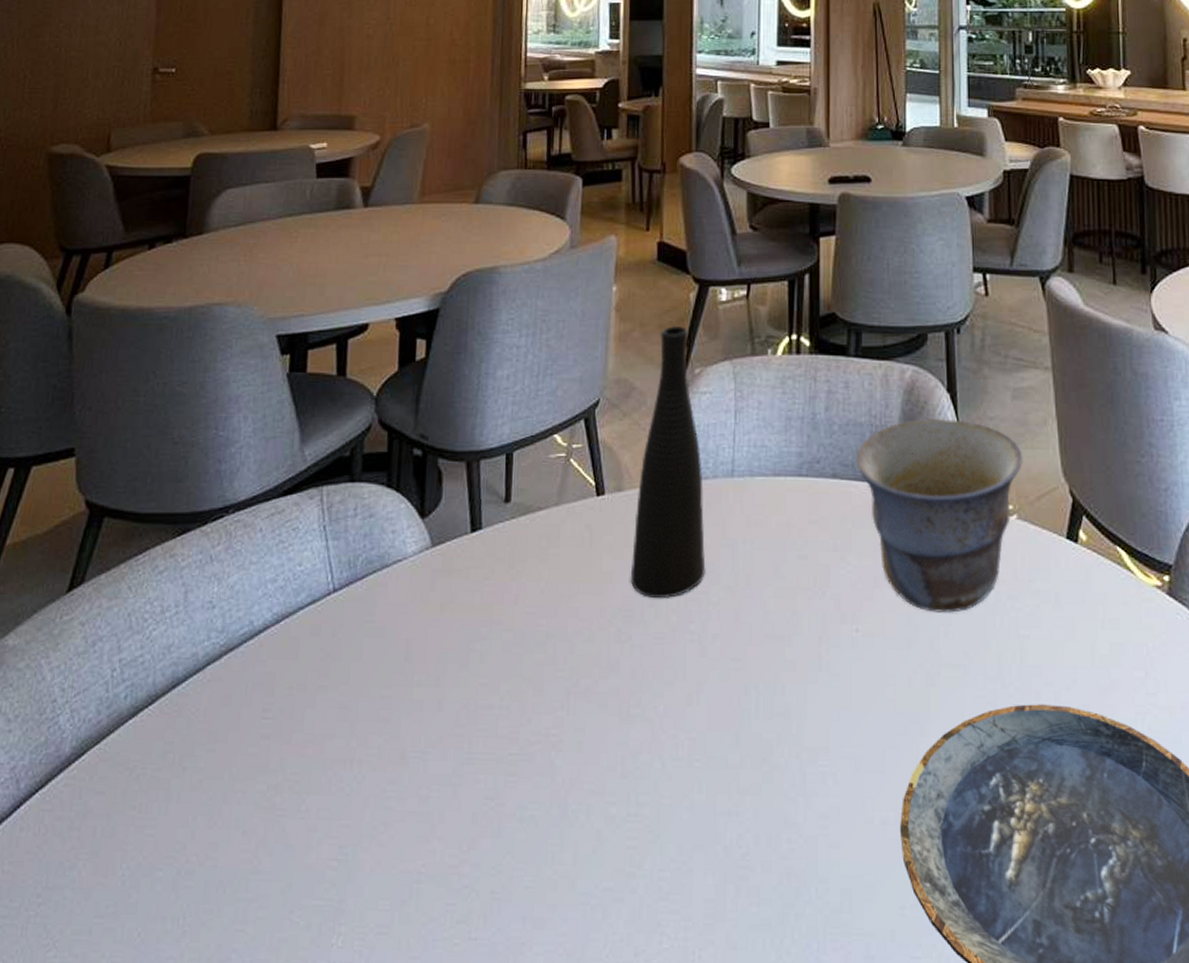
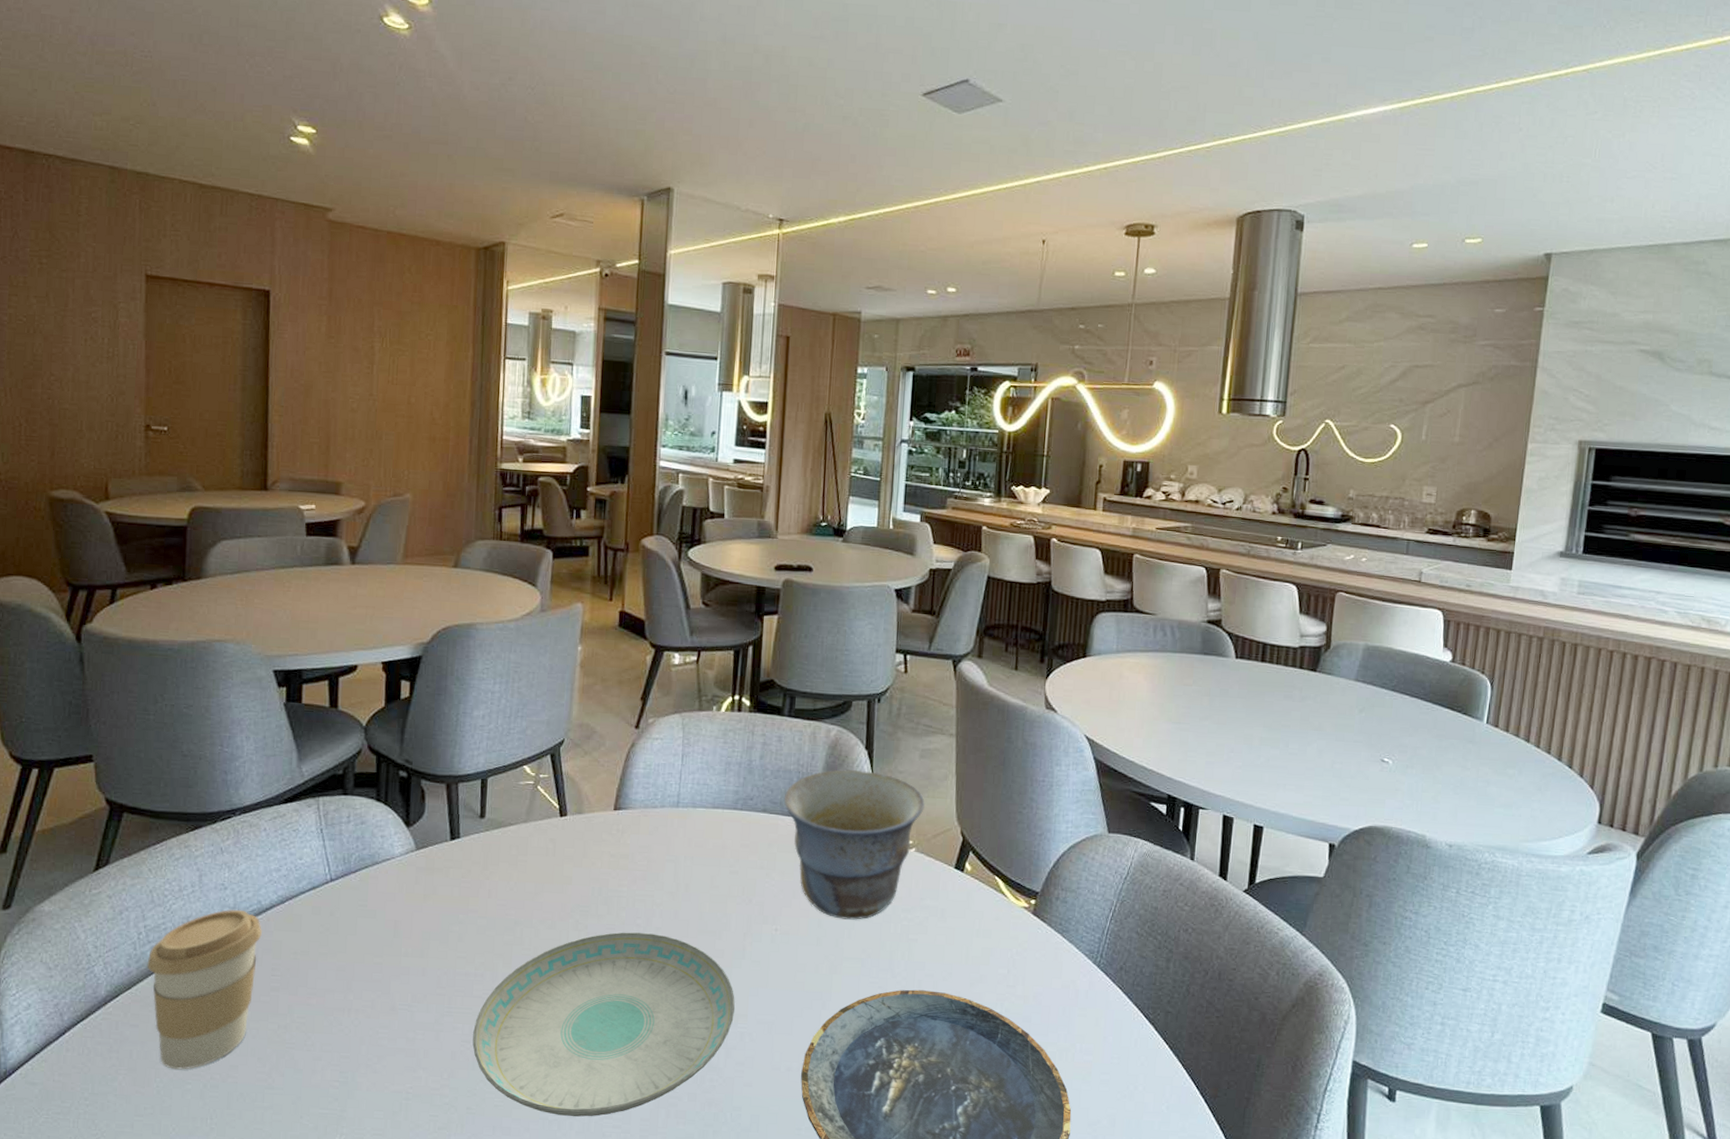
coffee cup: none [119,633,254,851] -> present [147,909,263,1070]
plate: none [497,642,813,900] -> present [472,932,735,1117]
vase: present [631,325,706,599] -> none [588,682,652,899]

